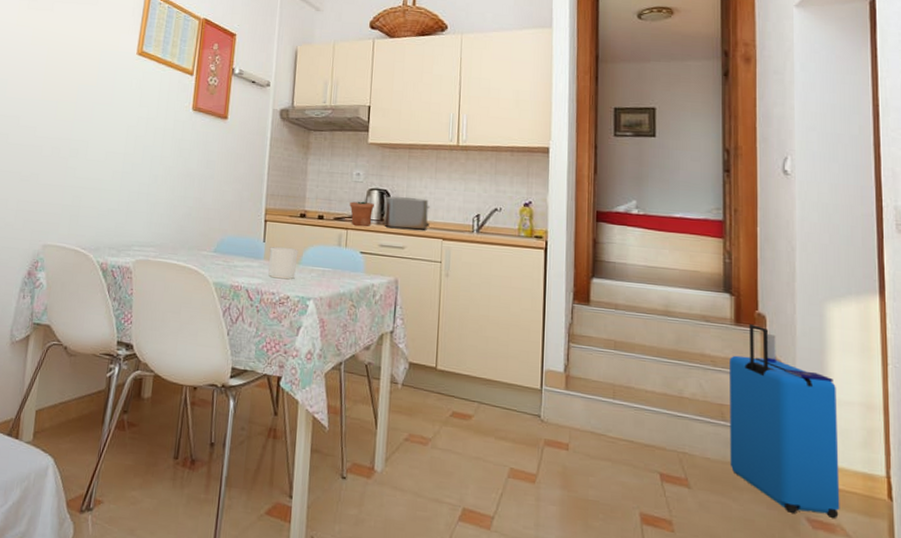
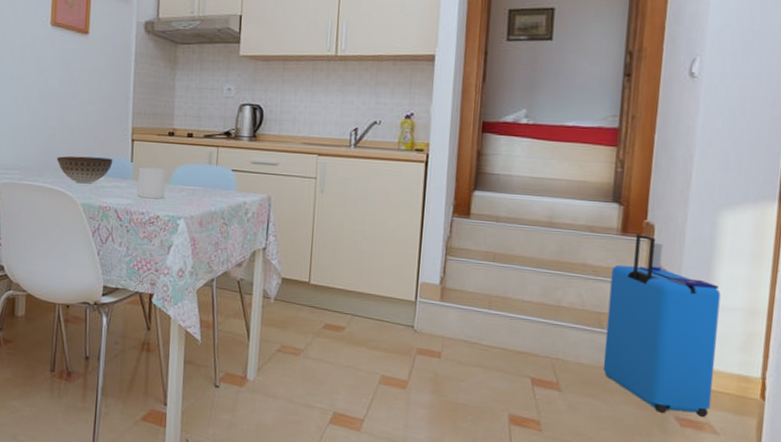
bowl: none [191,234,246,263] -> present [57,156,113,184]
planter: present [350,201,374,227] -> none [220,117,246,144]
toaster: present [383,196,430,230] -> none [255,111,305,146]

